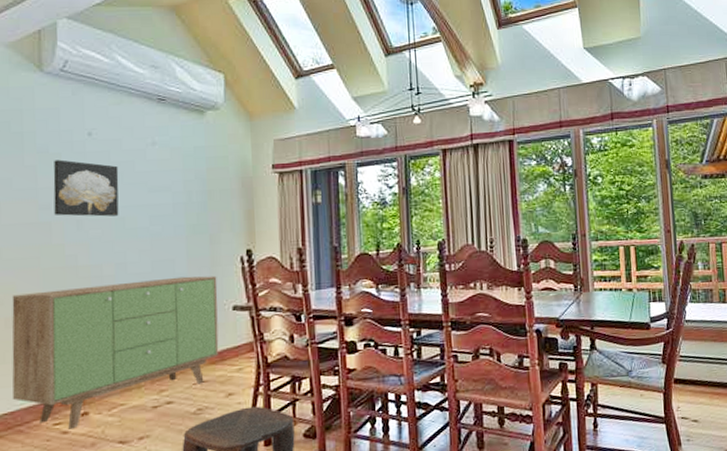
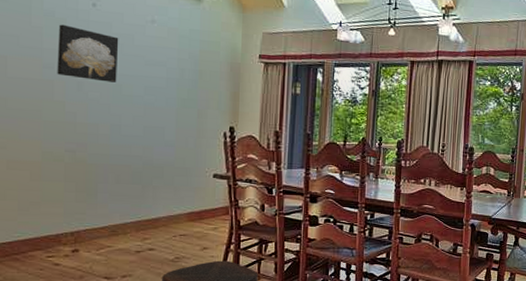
sideboard: present [12,275,219,429] -> none [10,141,201,262]

